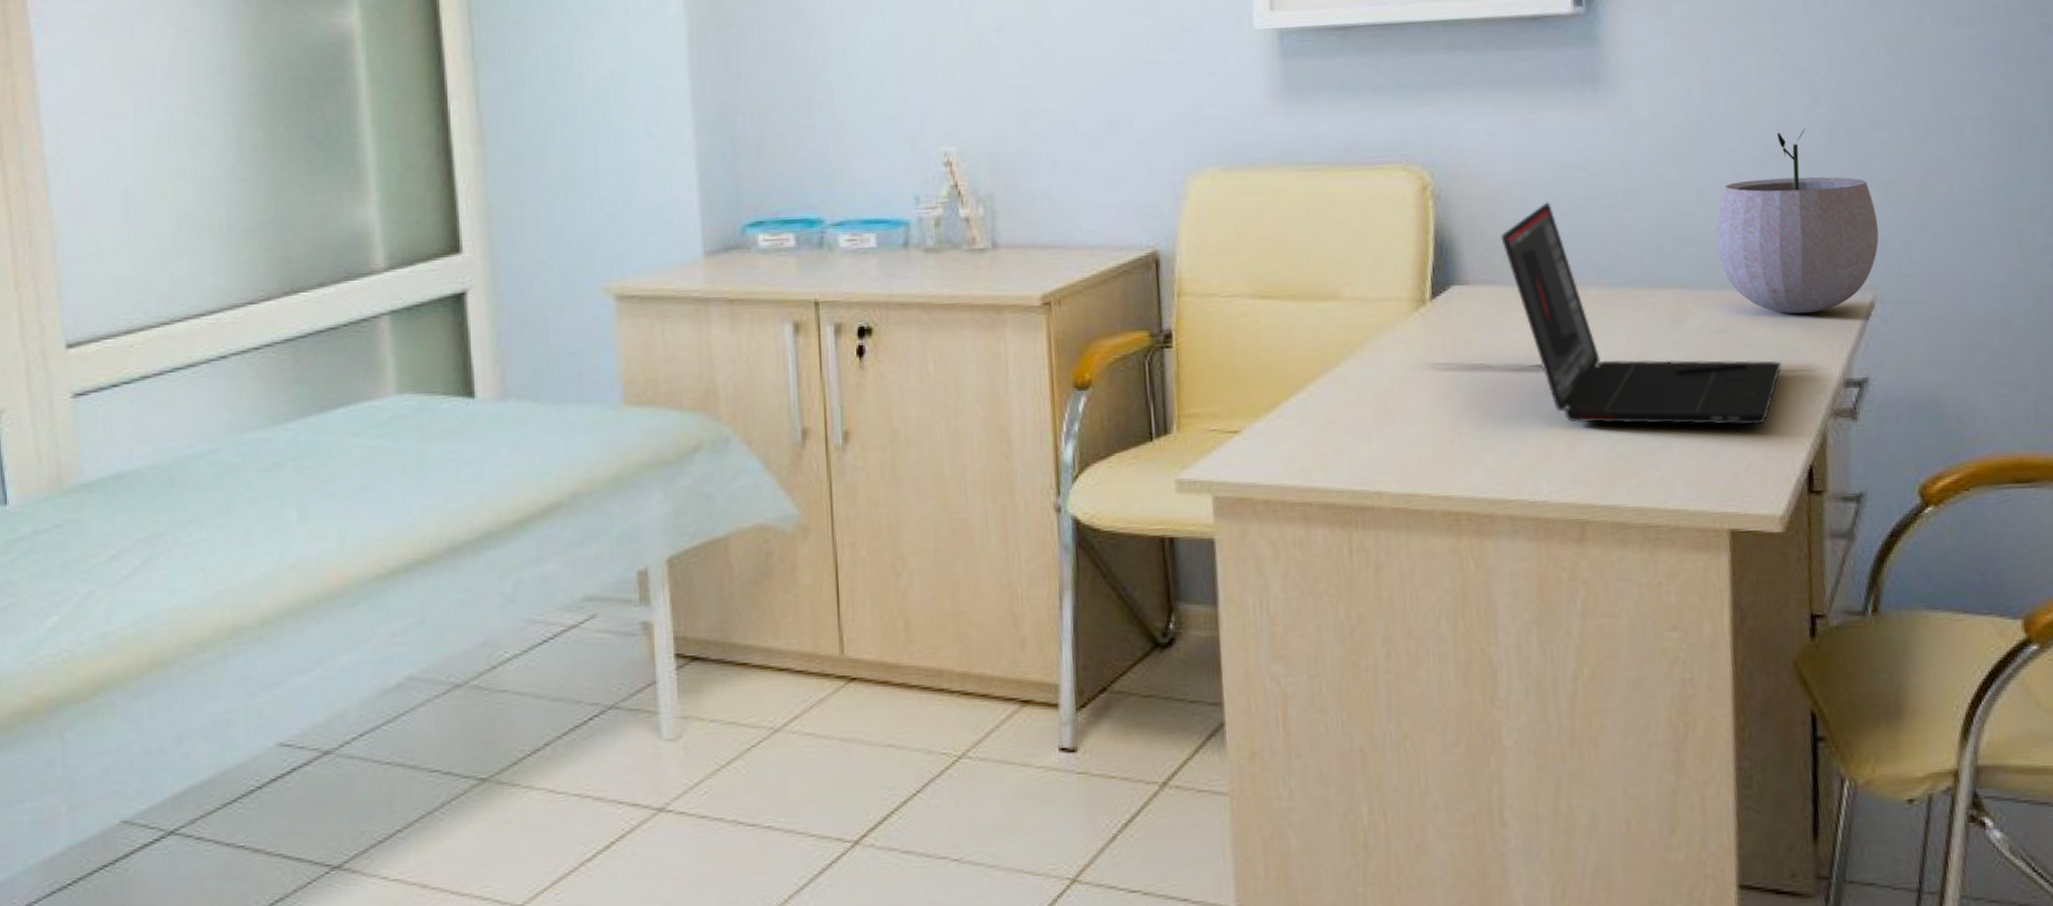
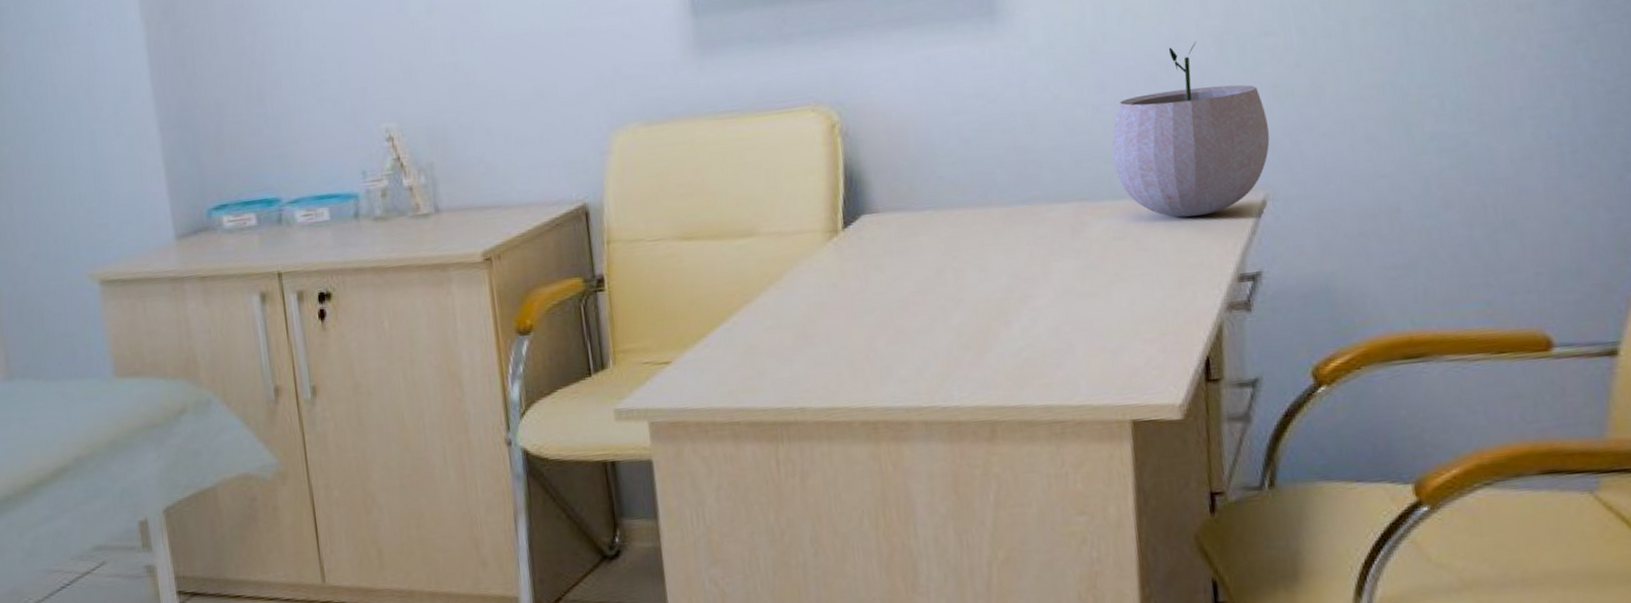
laptop: present [1500,202,1781,426] -> none [906,130,1178,333]

